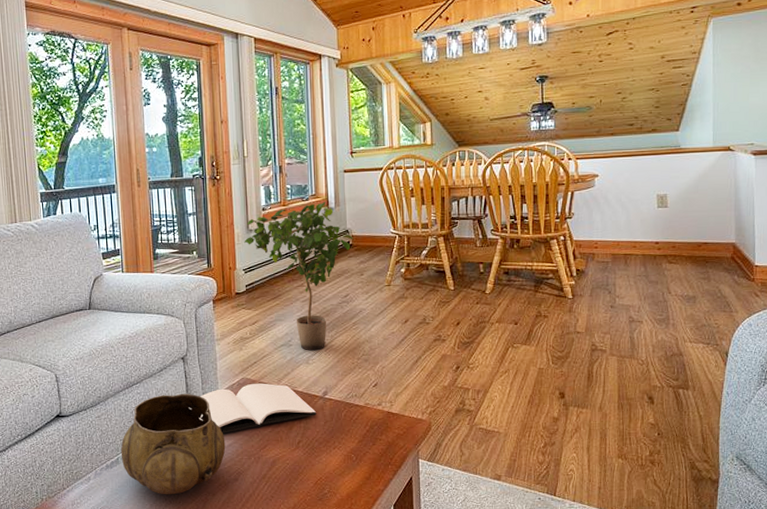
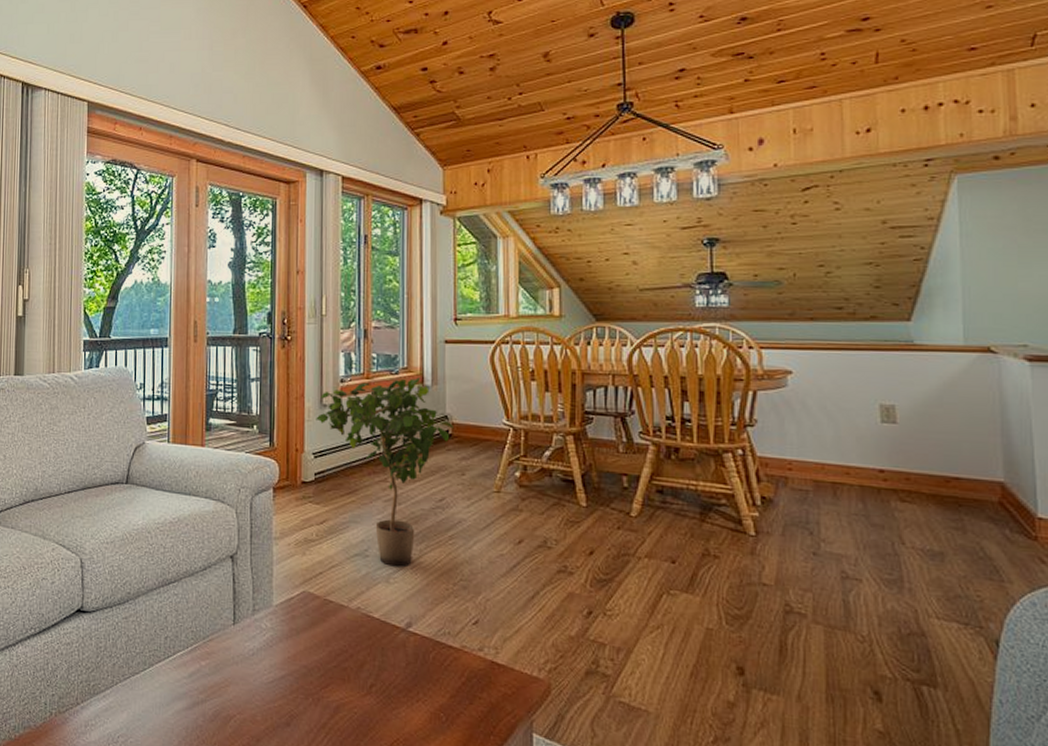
decorative bowl: present [120,393,226,495] -> none [148,600,277,733]
book: present [189,383,317,434] -> none [235,599,397,661]

